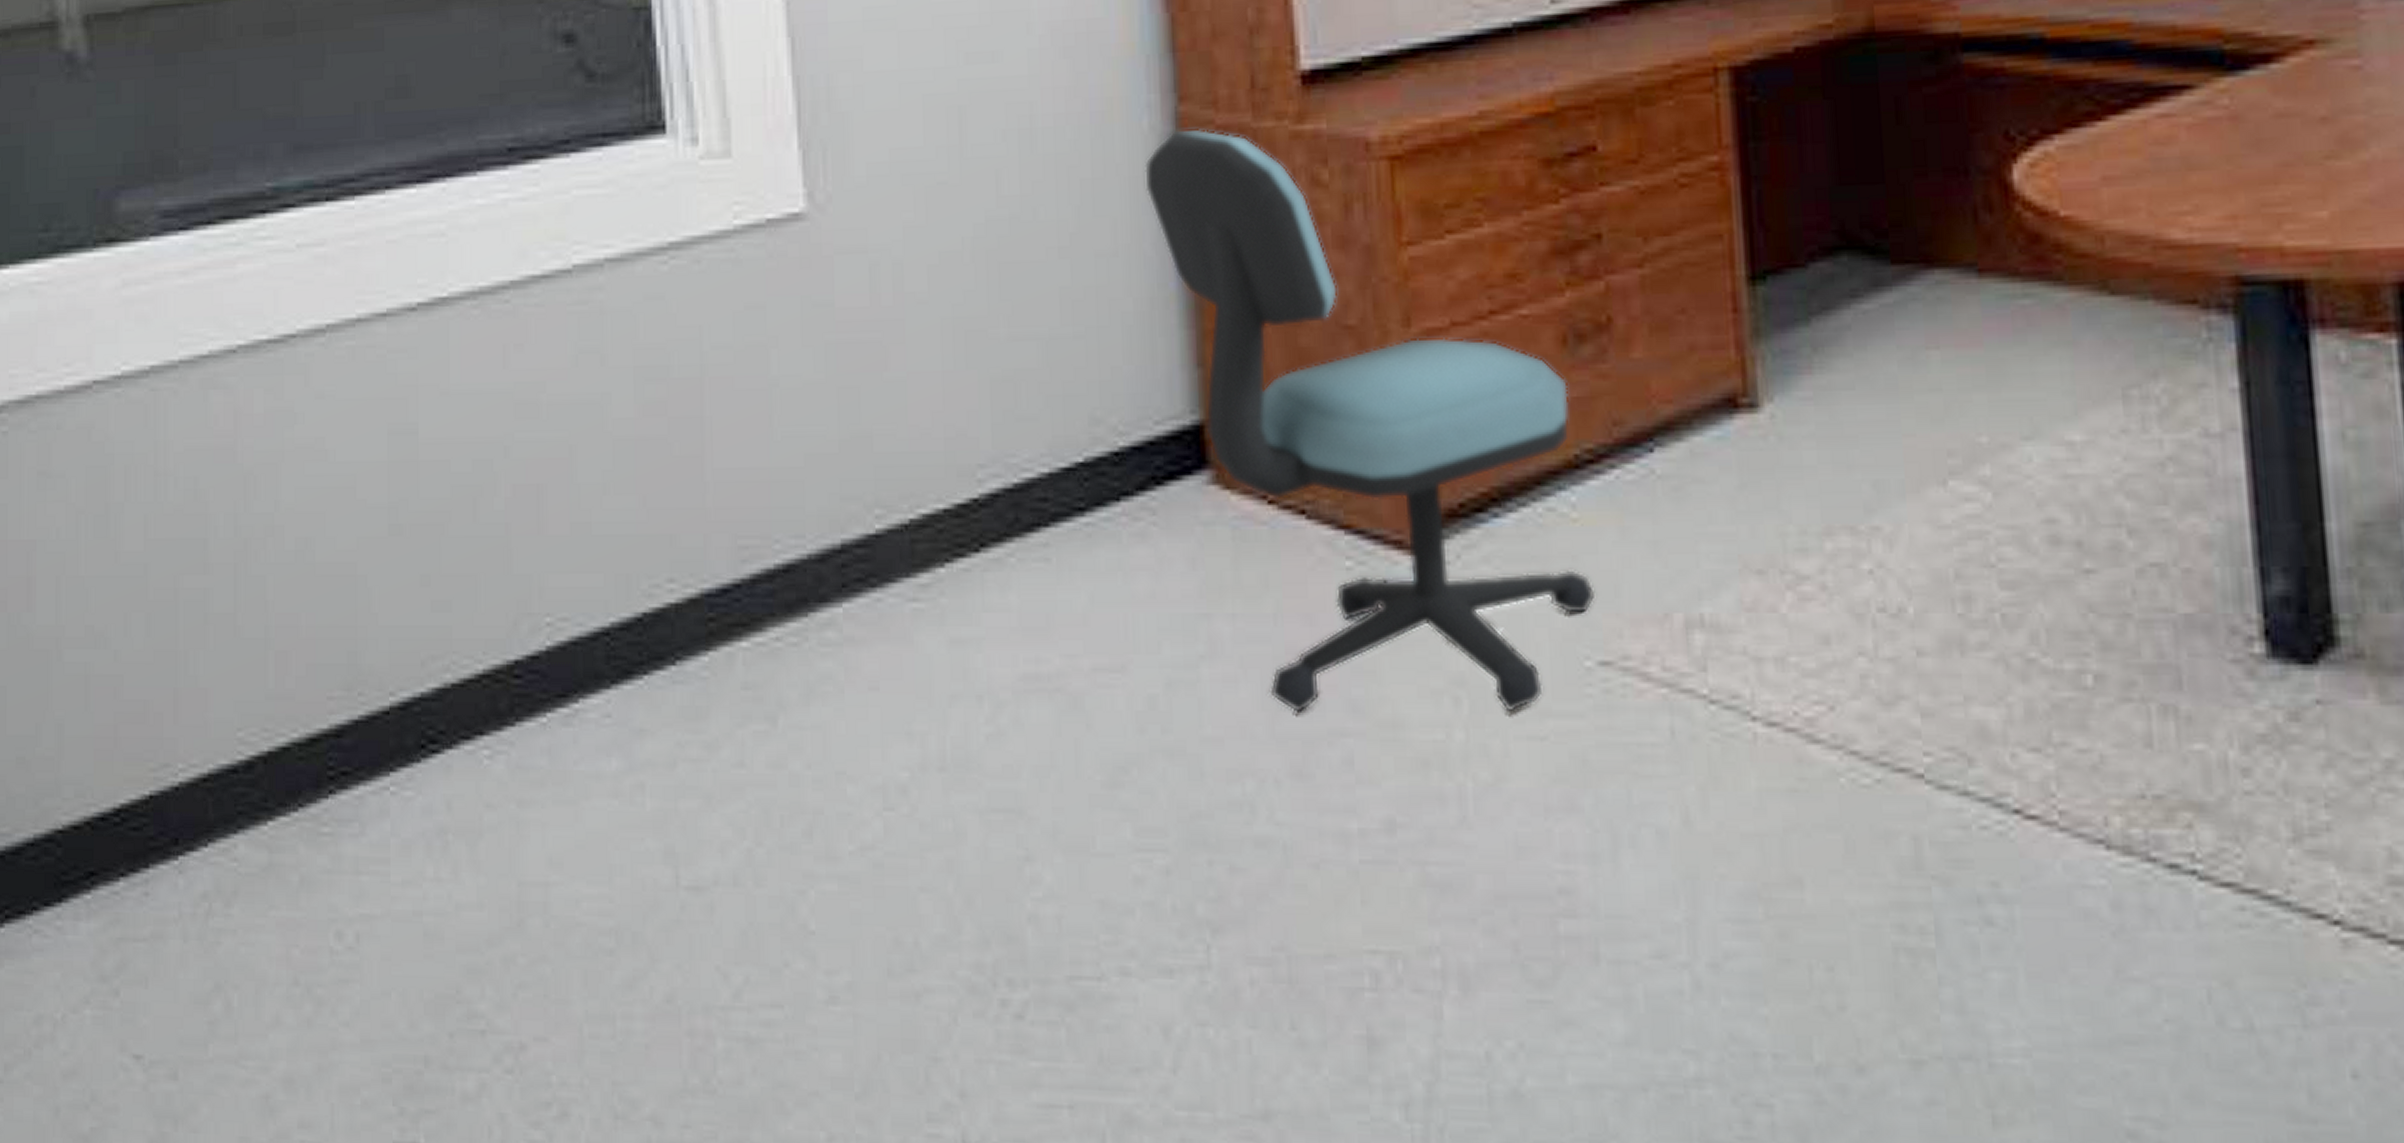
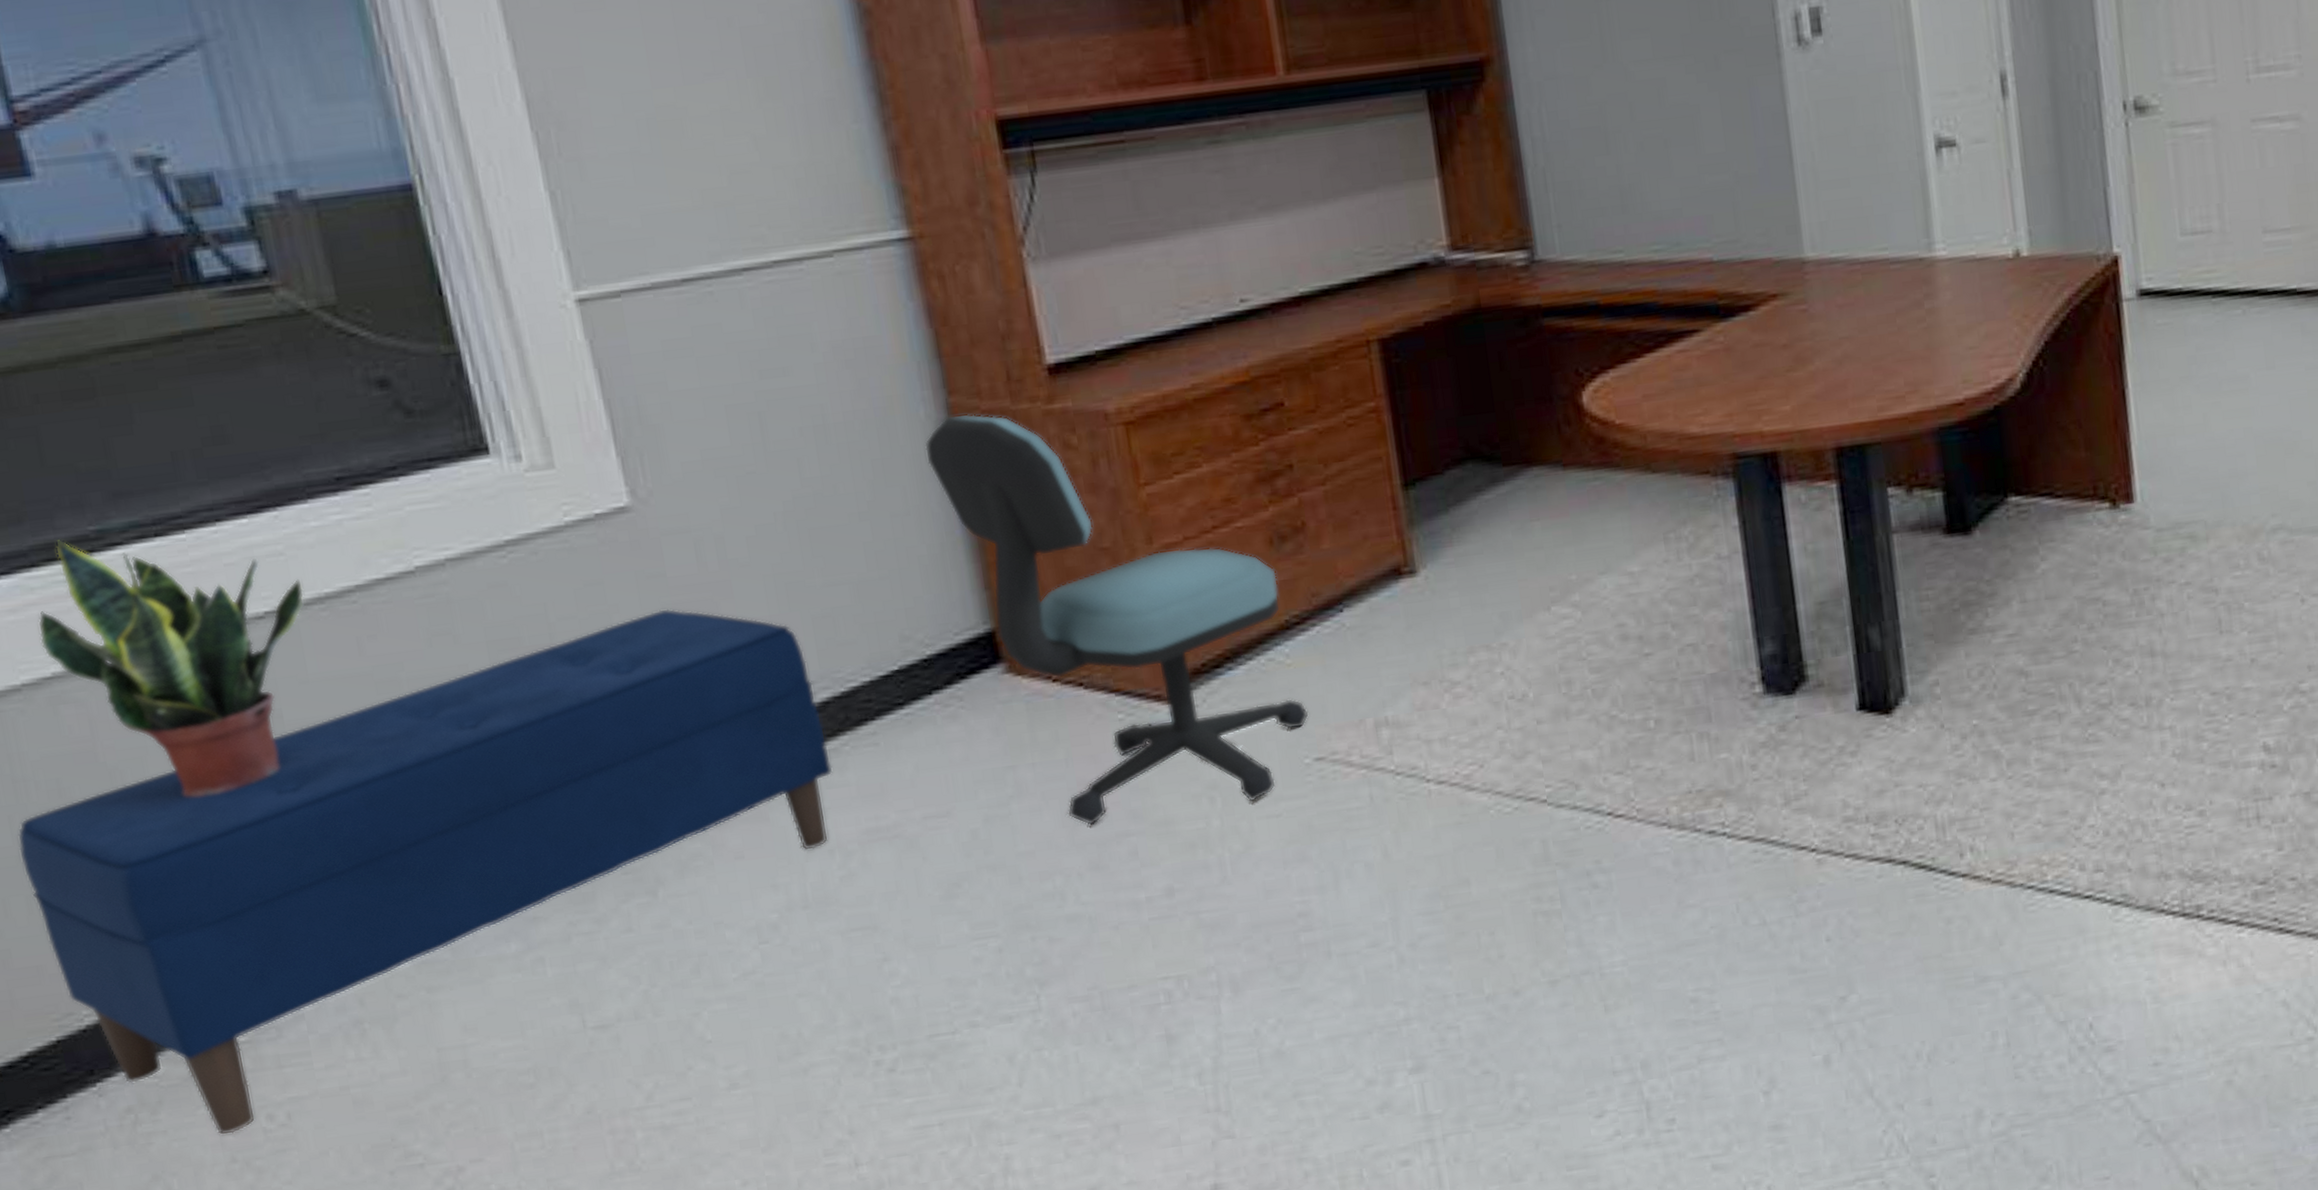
bench: none [149,349,993,949] -> present [17,608,833,1136]
potted plant: none [203,195,459,520] -> present [37,539,305,797]

